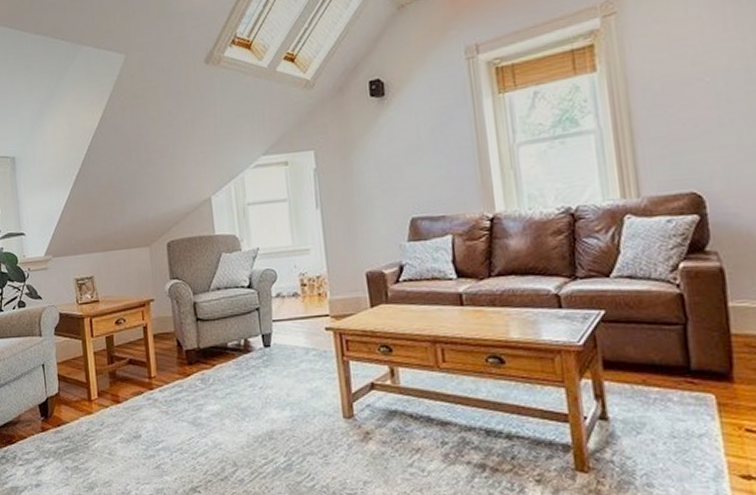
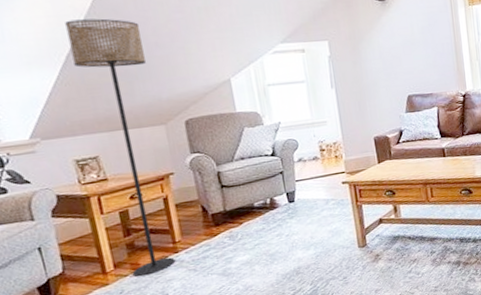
floor lamp: none [78,137,150,411] -> present [65,18,176,277]

